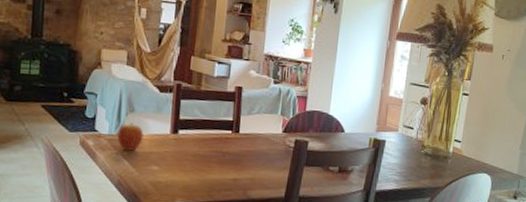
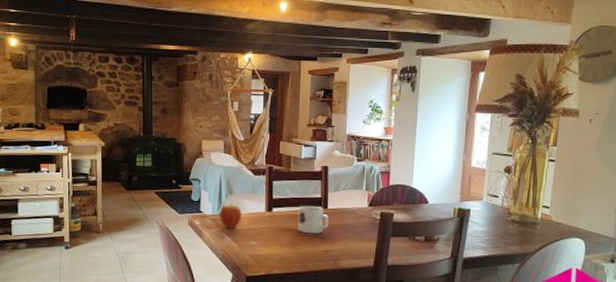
mug: none [205,128,240,161] -> present [298,205,329,234]

